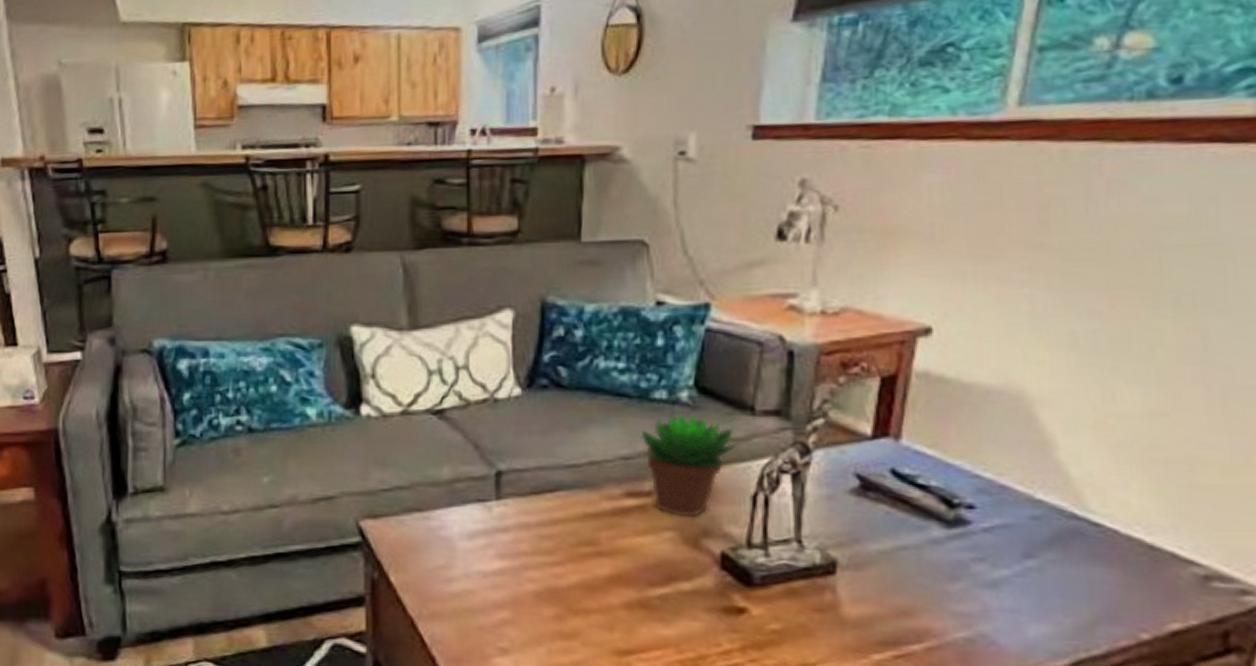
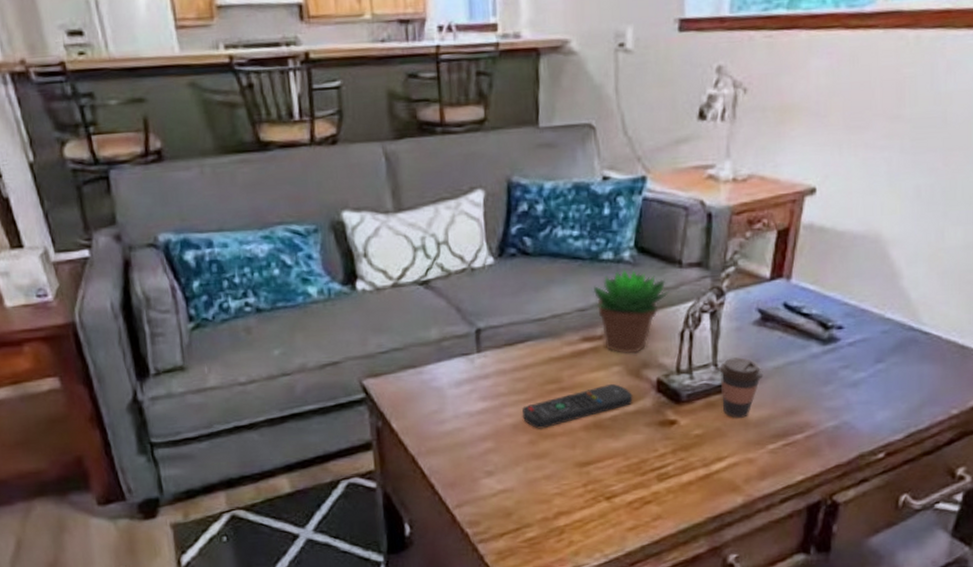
remote control: none [548,553,689,602] -> present [522,384,633,429]
coffee cup: none [802,534,865,614] -> present [718,357,764,418]

